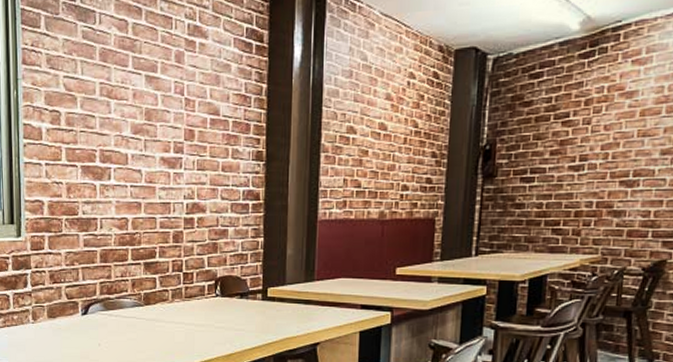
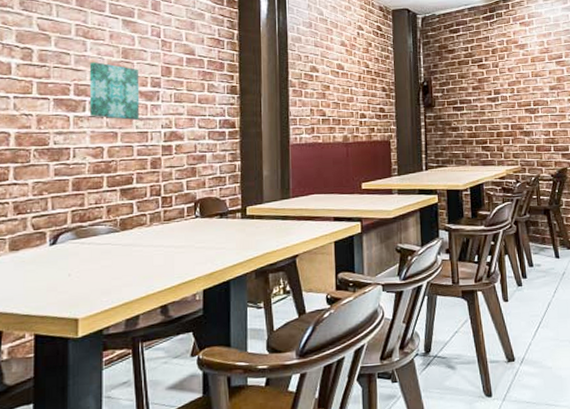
wall art: none [113,125,162,191] -> present [89,62,140,121]

